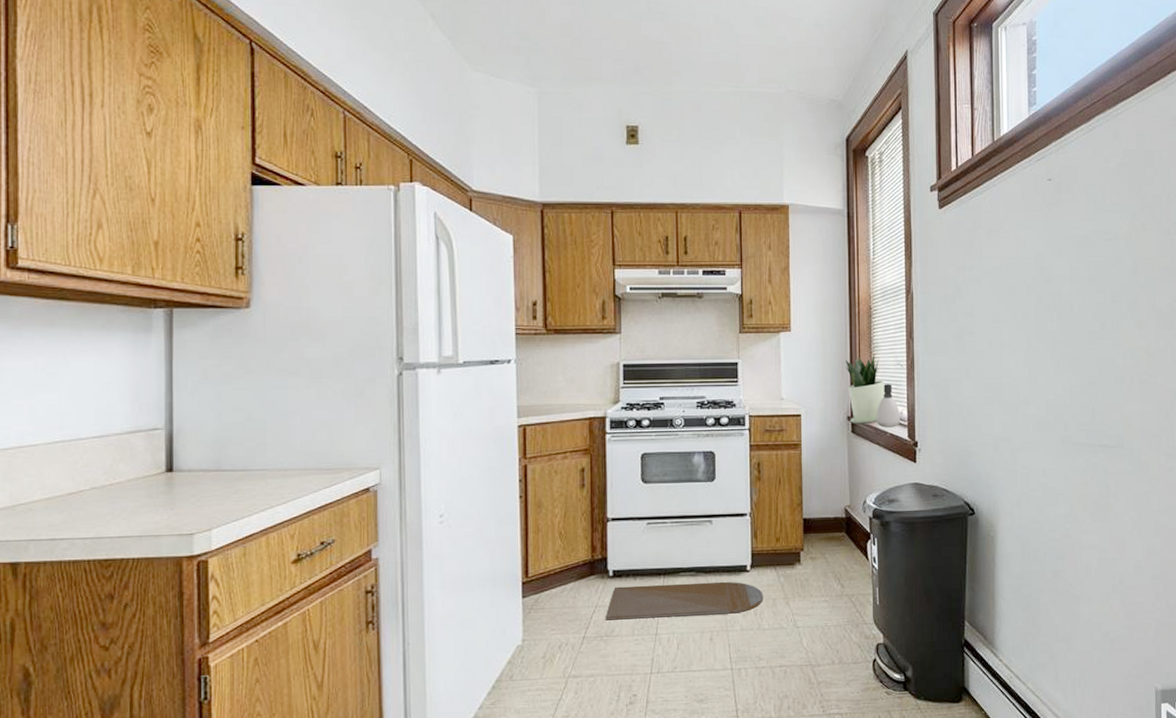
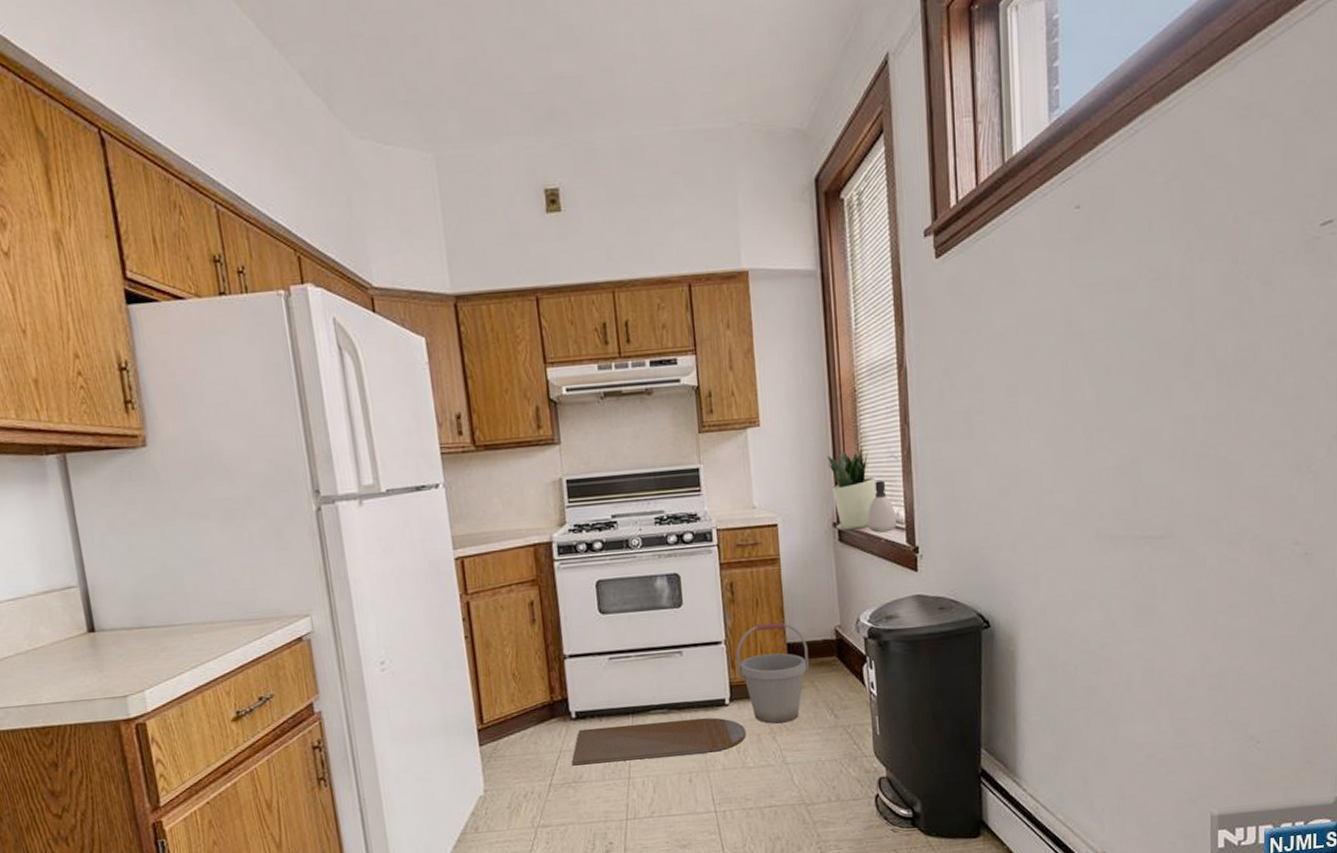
bucket: none [759,499,822,590] -> present [736,622,810,724]

